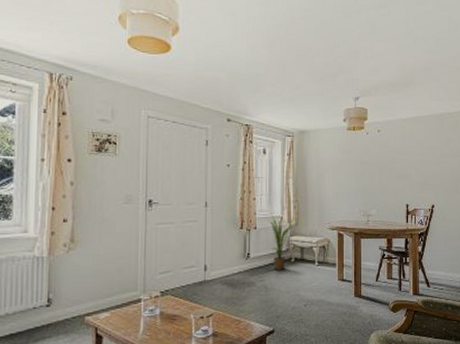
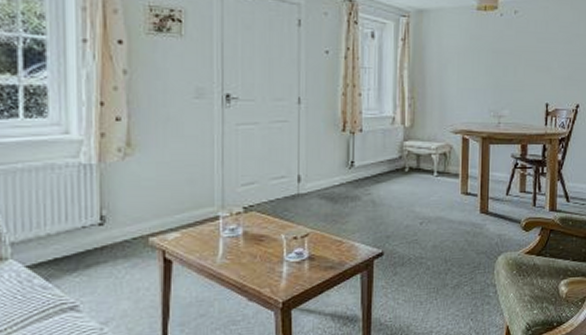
house plant: present [267,212,297,271] -> none [375,111,413,182]

